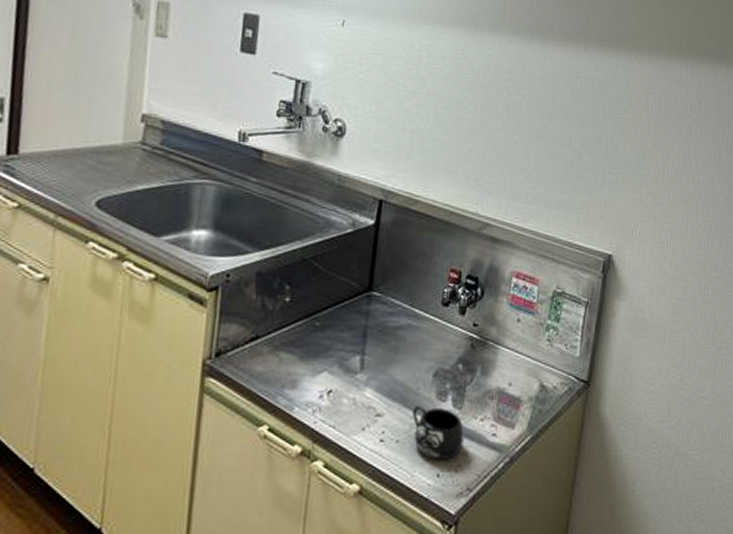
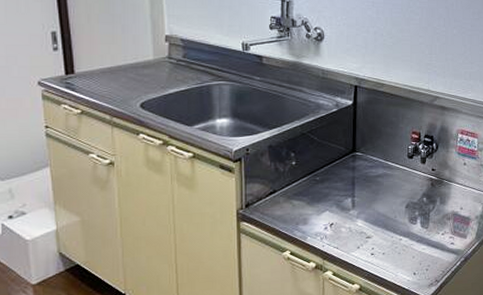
mug: present [412,405,464,459] -> none [393,228,431,263]

